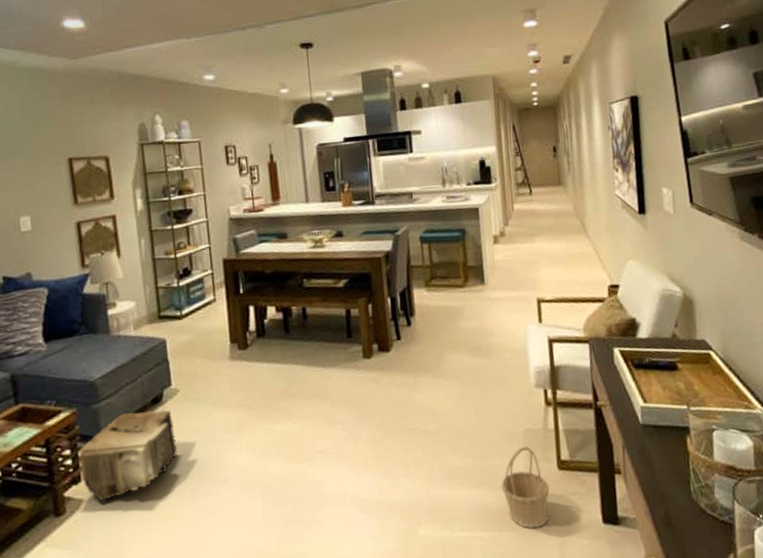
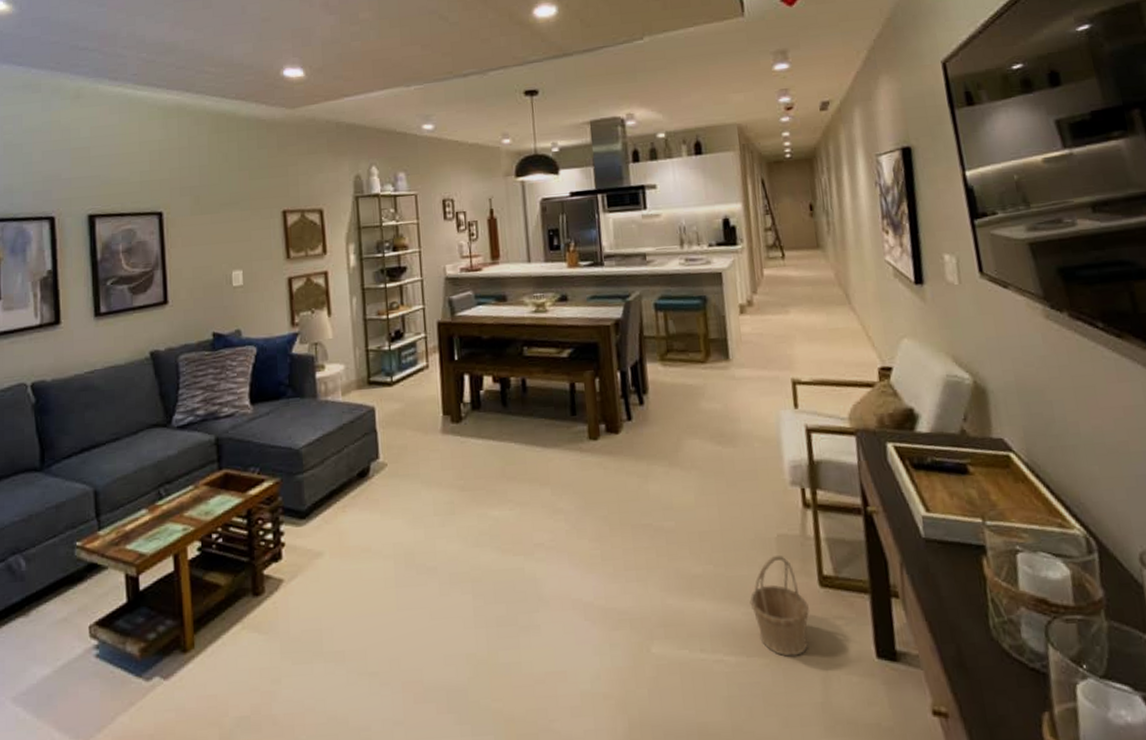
pouf: present [78,409,177,504] -> none [280,485,383,585]

